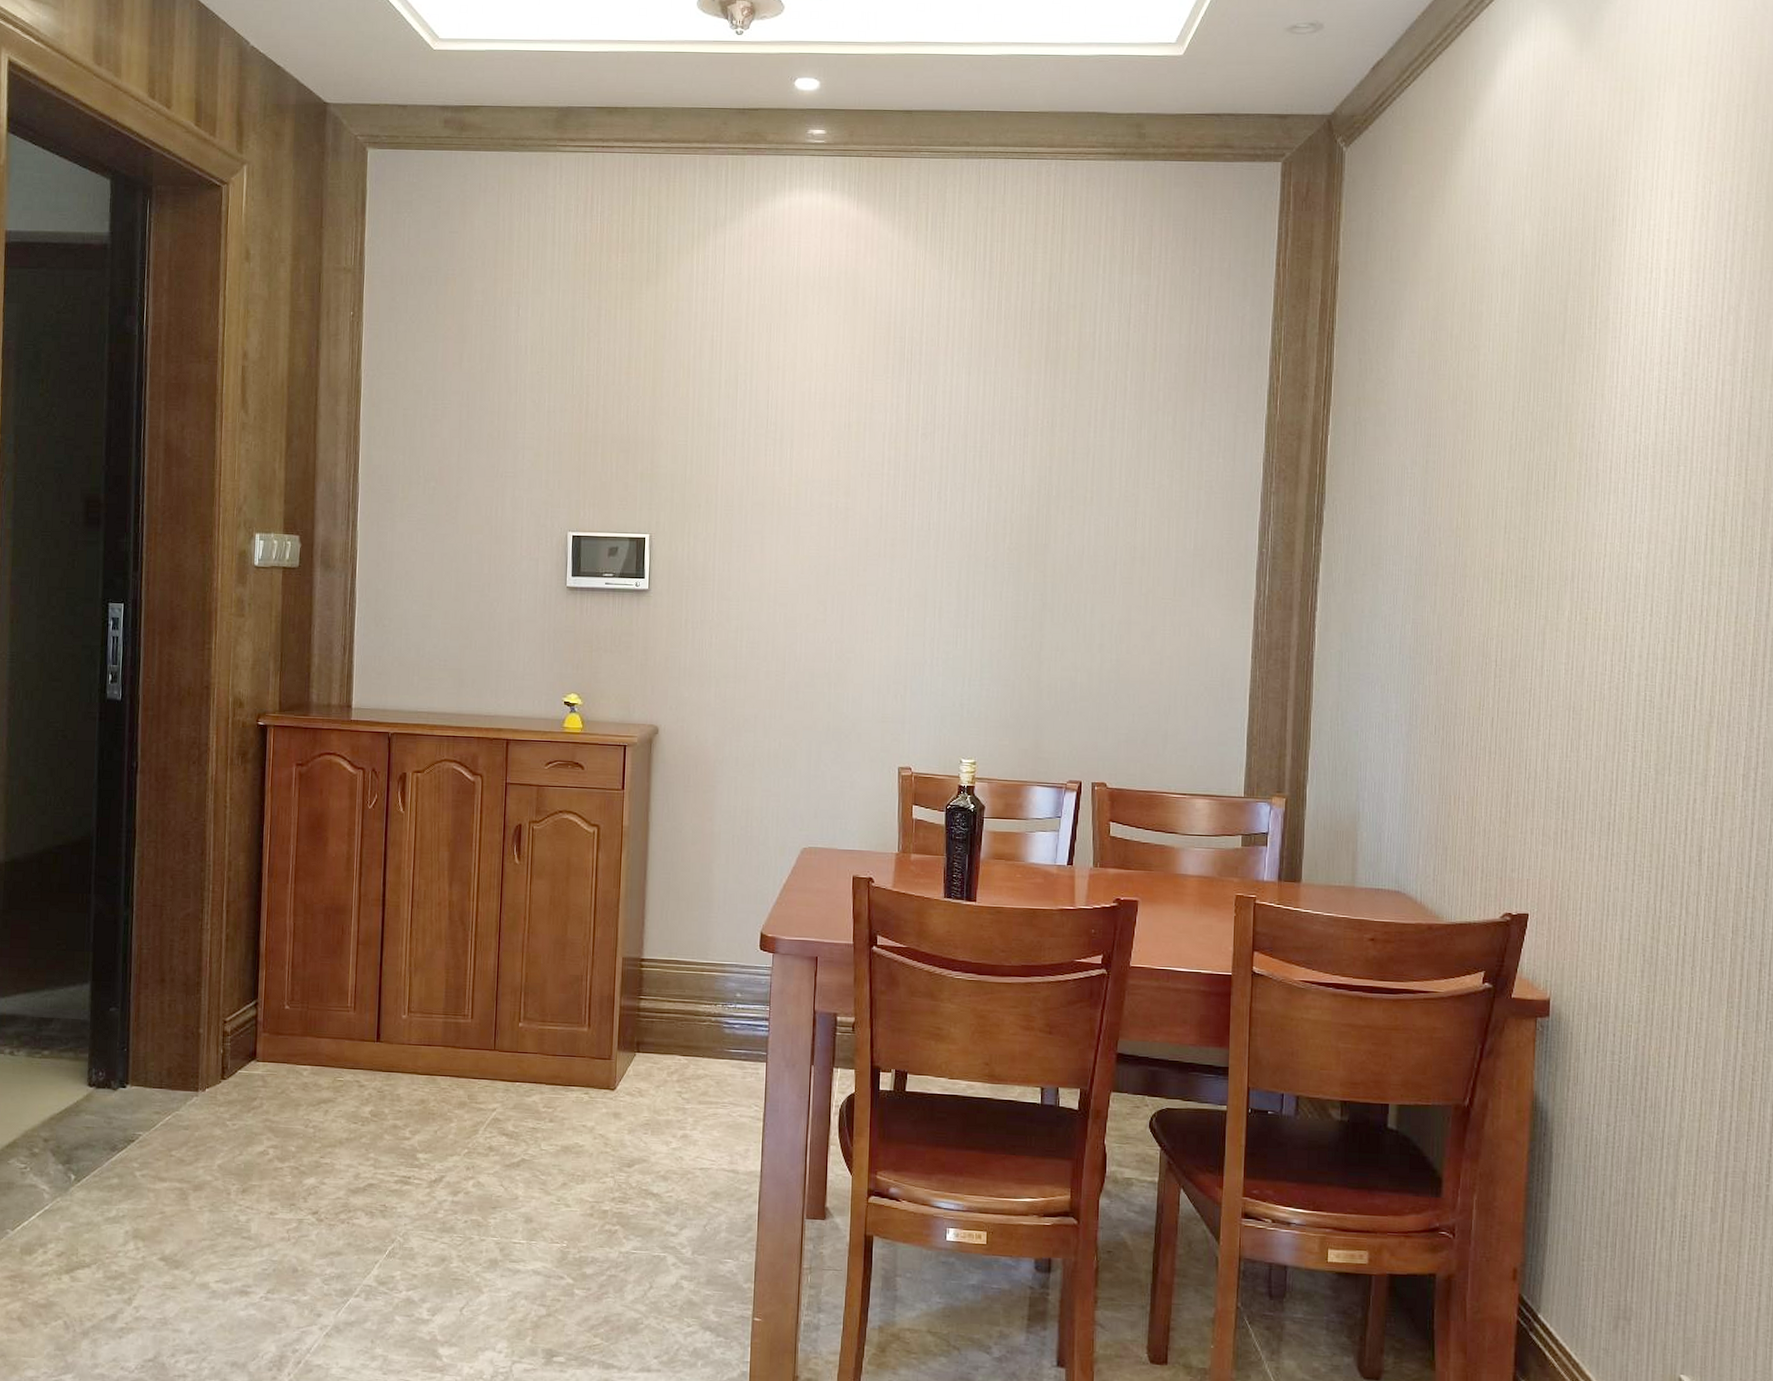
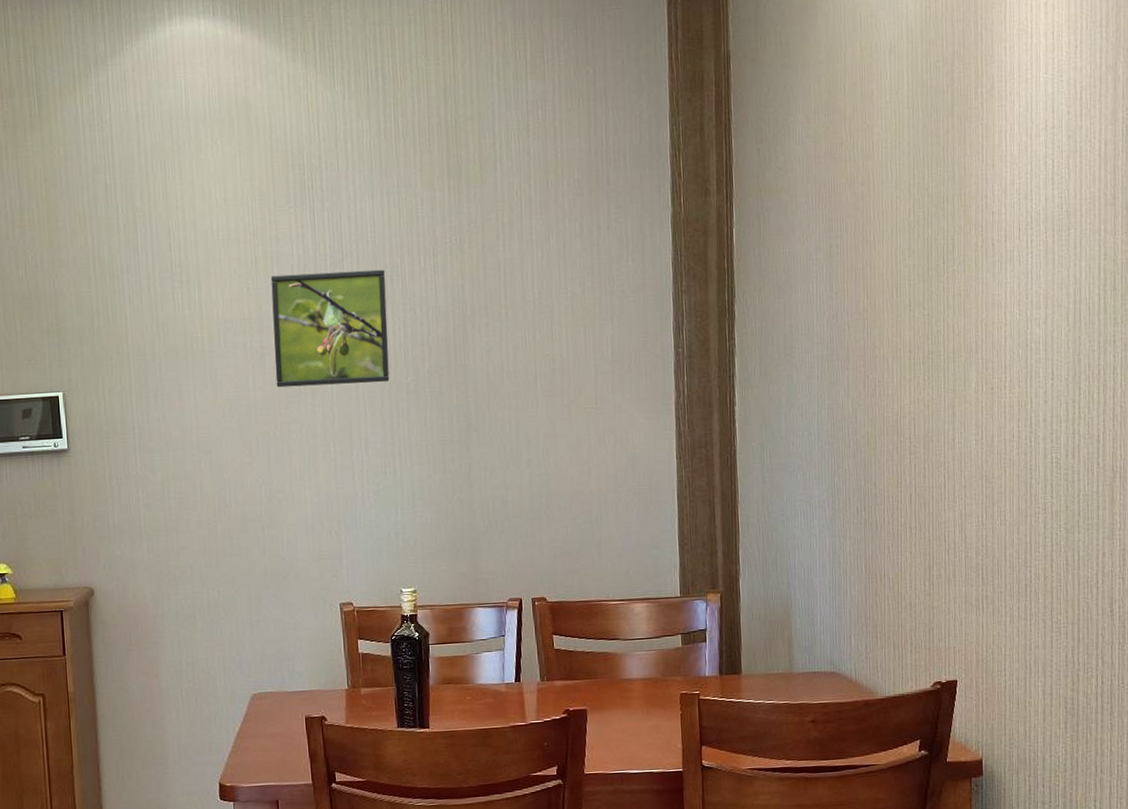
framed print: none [857,441,974,554] -> present [270,269,390,388]

